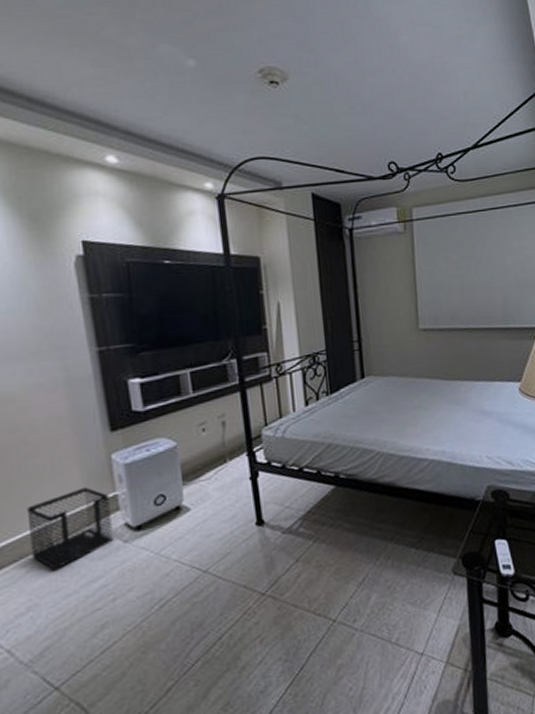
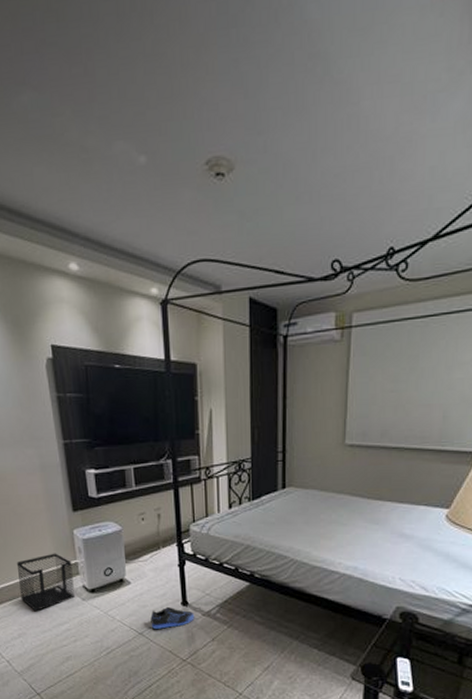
sneaker: none [217,530,273,562] -> present [150,606,195,629]

